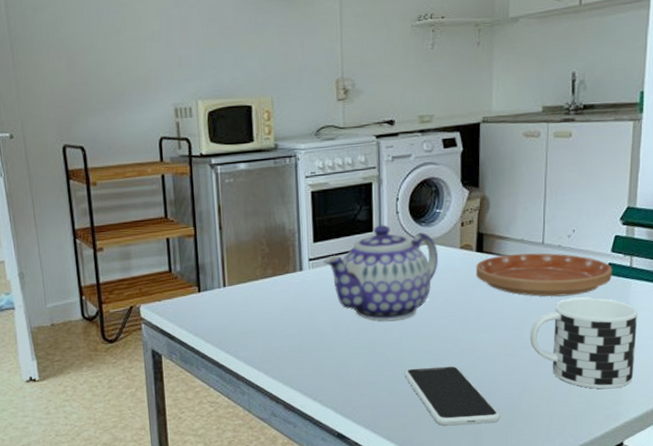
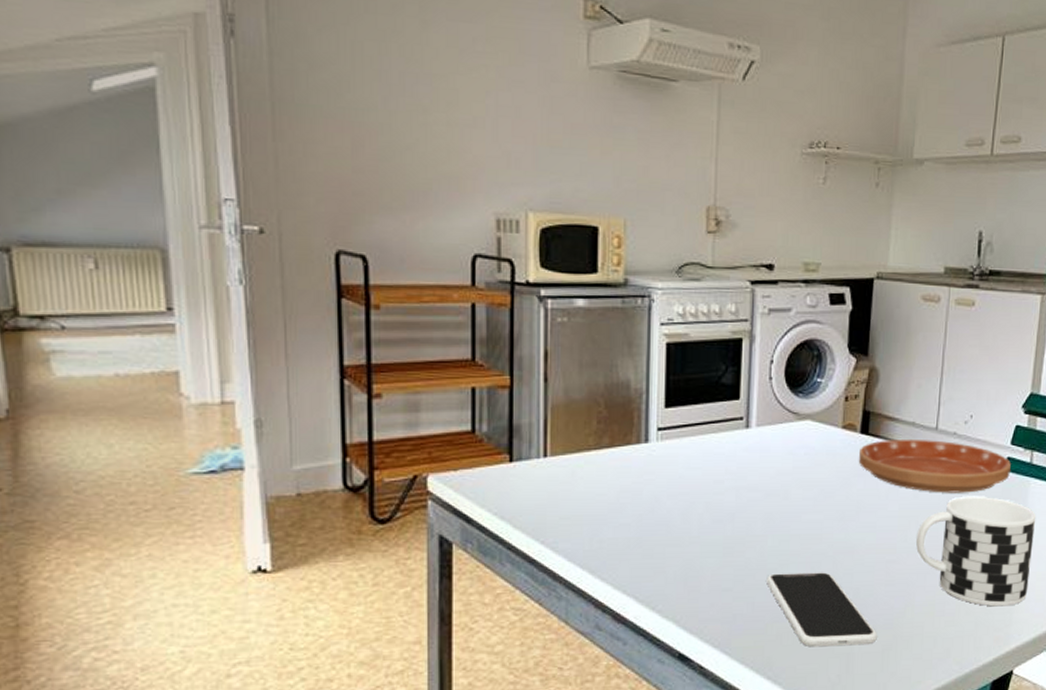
teapot: present [323,225,438,321] -> none [675,392,816,512]

